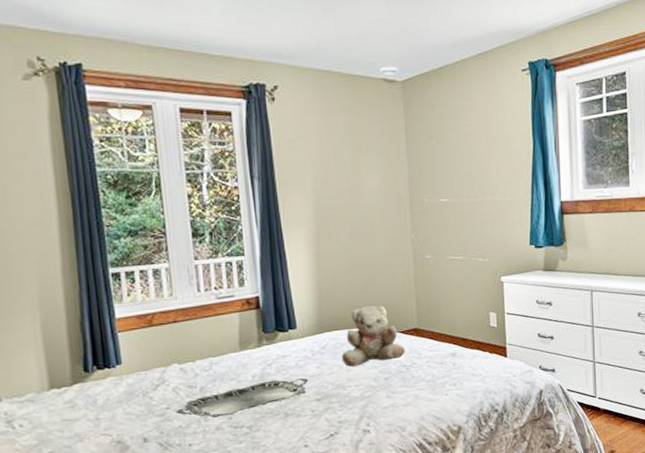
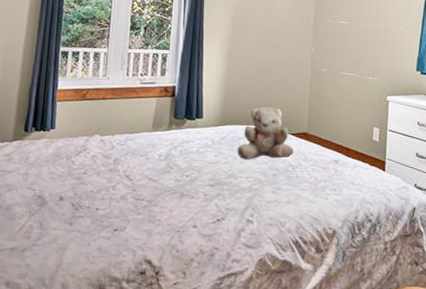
serving tray: present [175,378,308,418] -> none [90,161,206,188]

